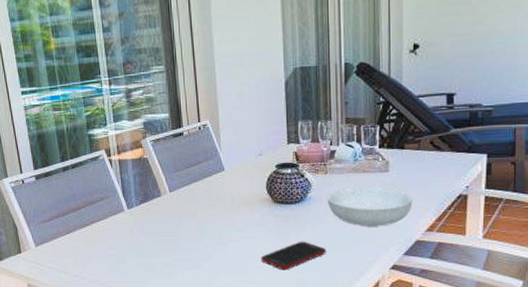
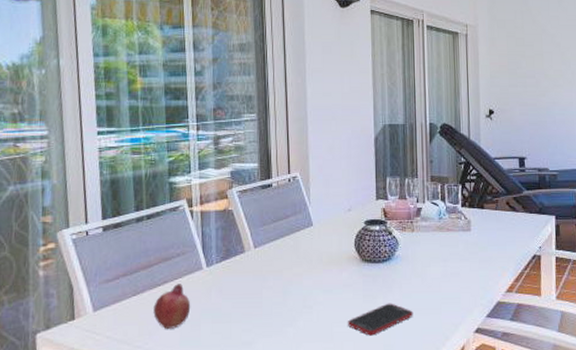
fruit: none [84,224,117,261] -> present [153,284,191,329]
serving bowl: present [327,187,413,227] -> none [413,246,493,288]

